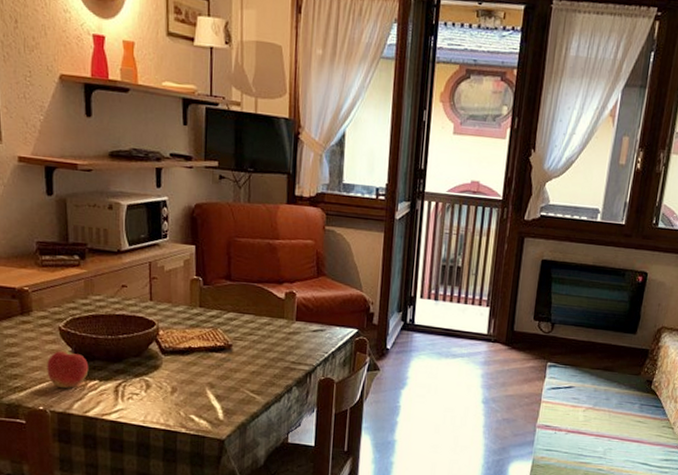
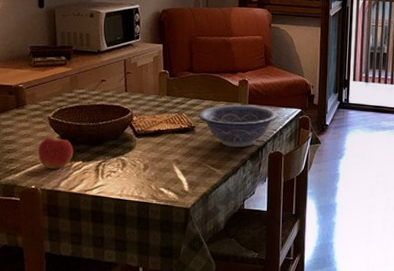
decorative bowl: none [236,320,330,372] -> present [198,105,278,148]

